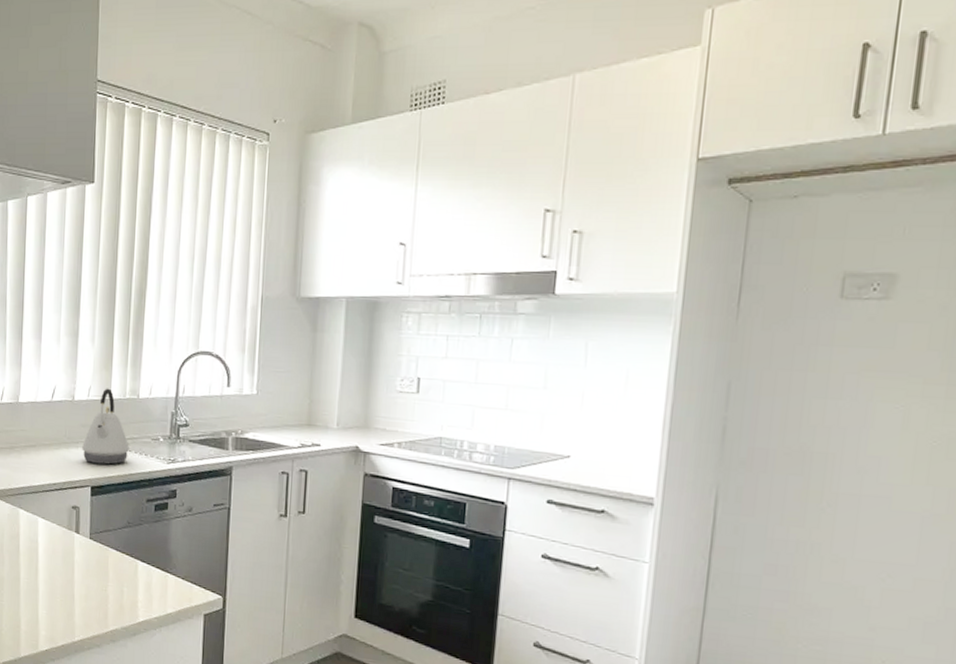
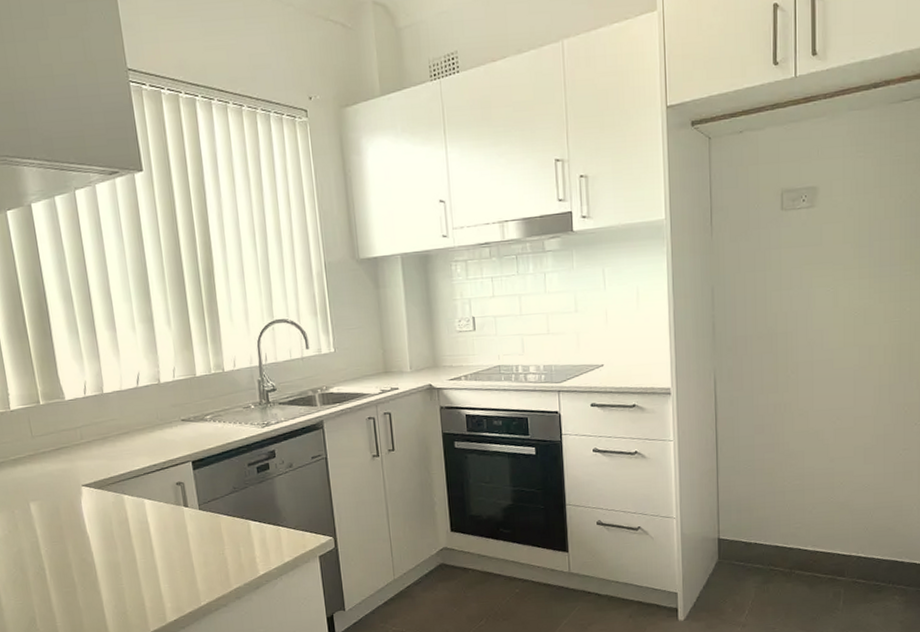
kettle: present [82,388,129,465] -> none [176,366,223,440]

